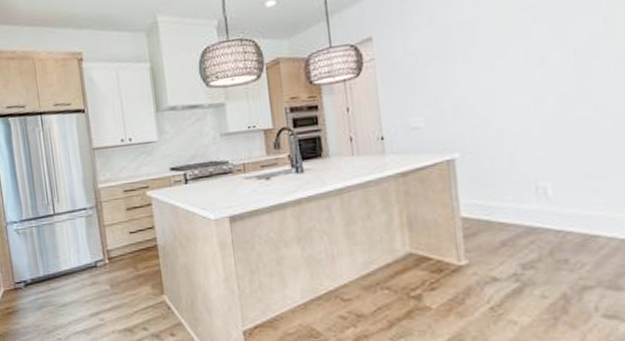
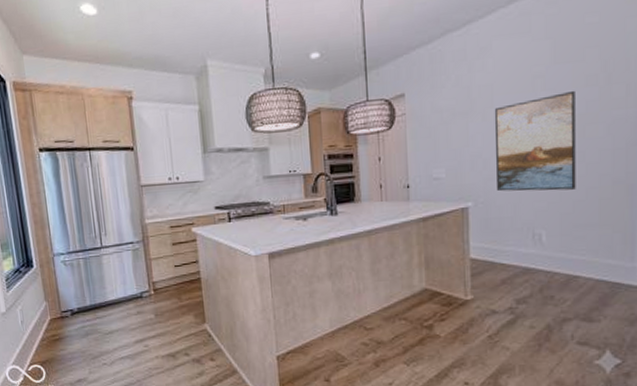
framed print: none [477,21,585,140] -> present [494,90,576,192]

